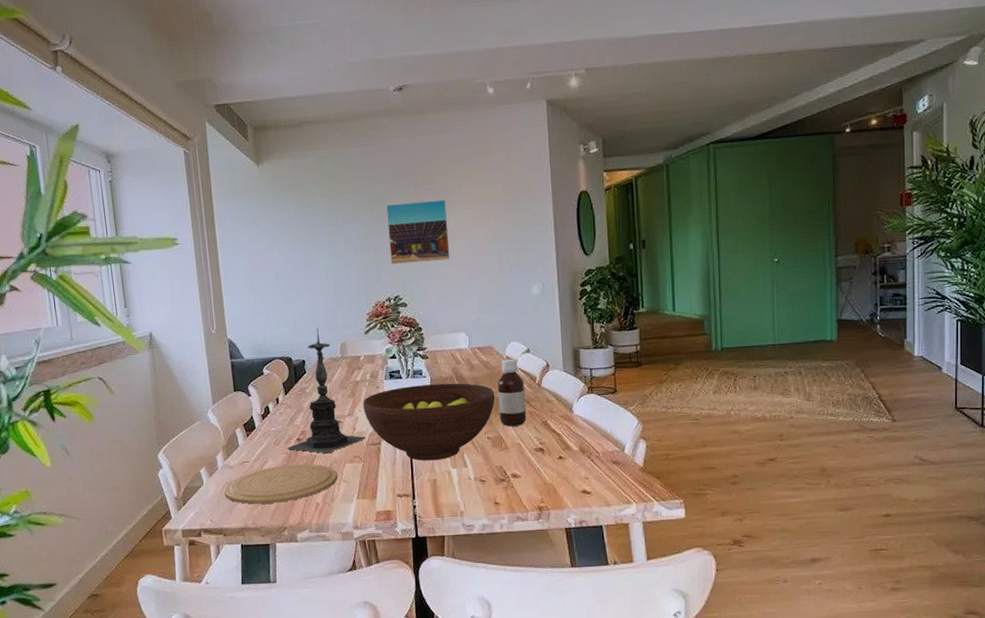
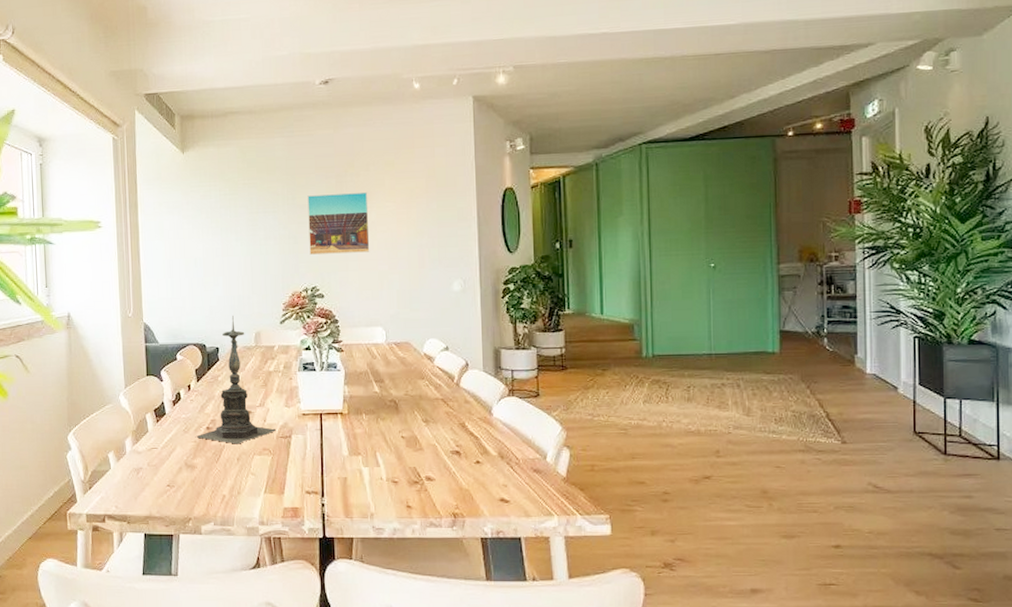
plate: present [224,463,338,505] -> none [131,453,246,492]
fruit bowl: present [363,383,496,461] -> none [275,378,411,458]
bottle: present [497,358,527,426] -> none [413,356,444,426]

